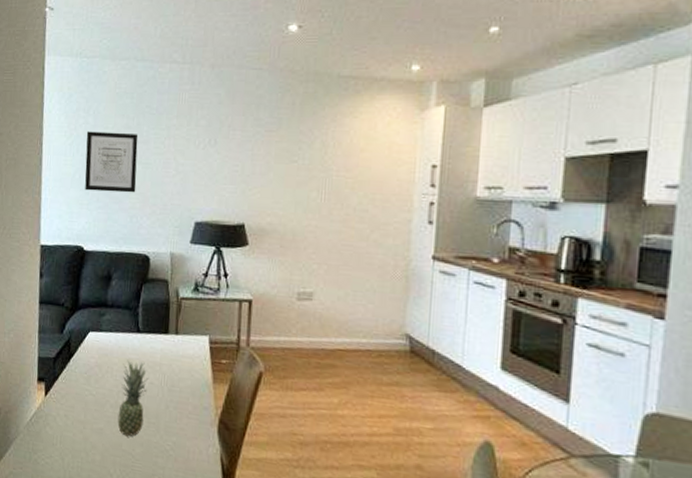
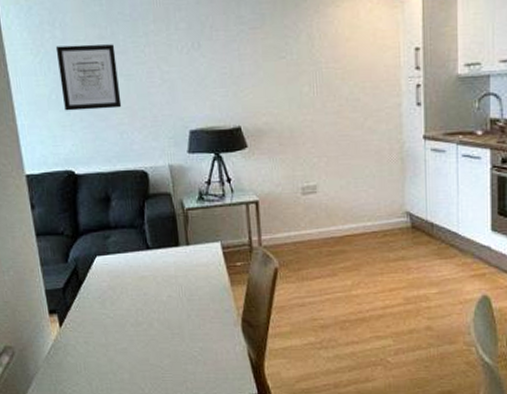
fruit: present [117,360,149,437] -> none [138,277,168,351]

